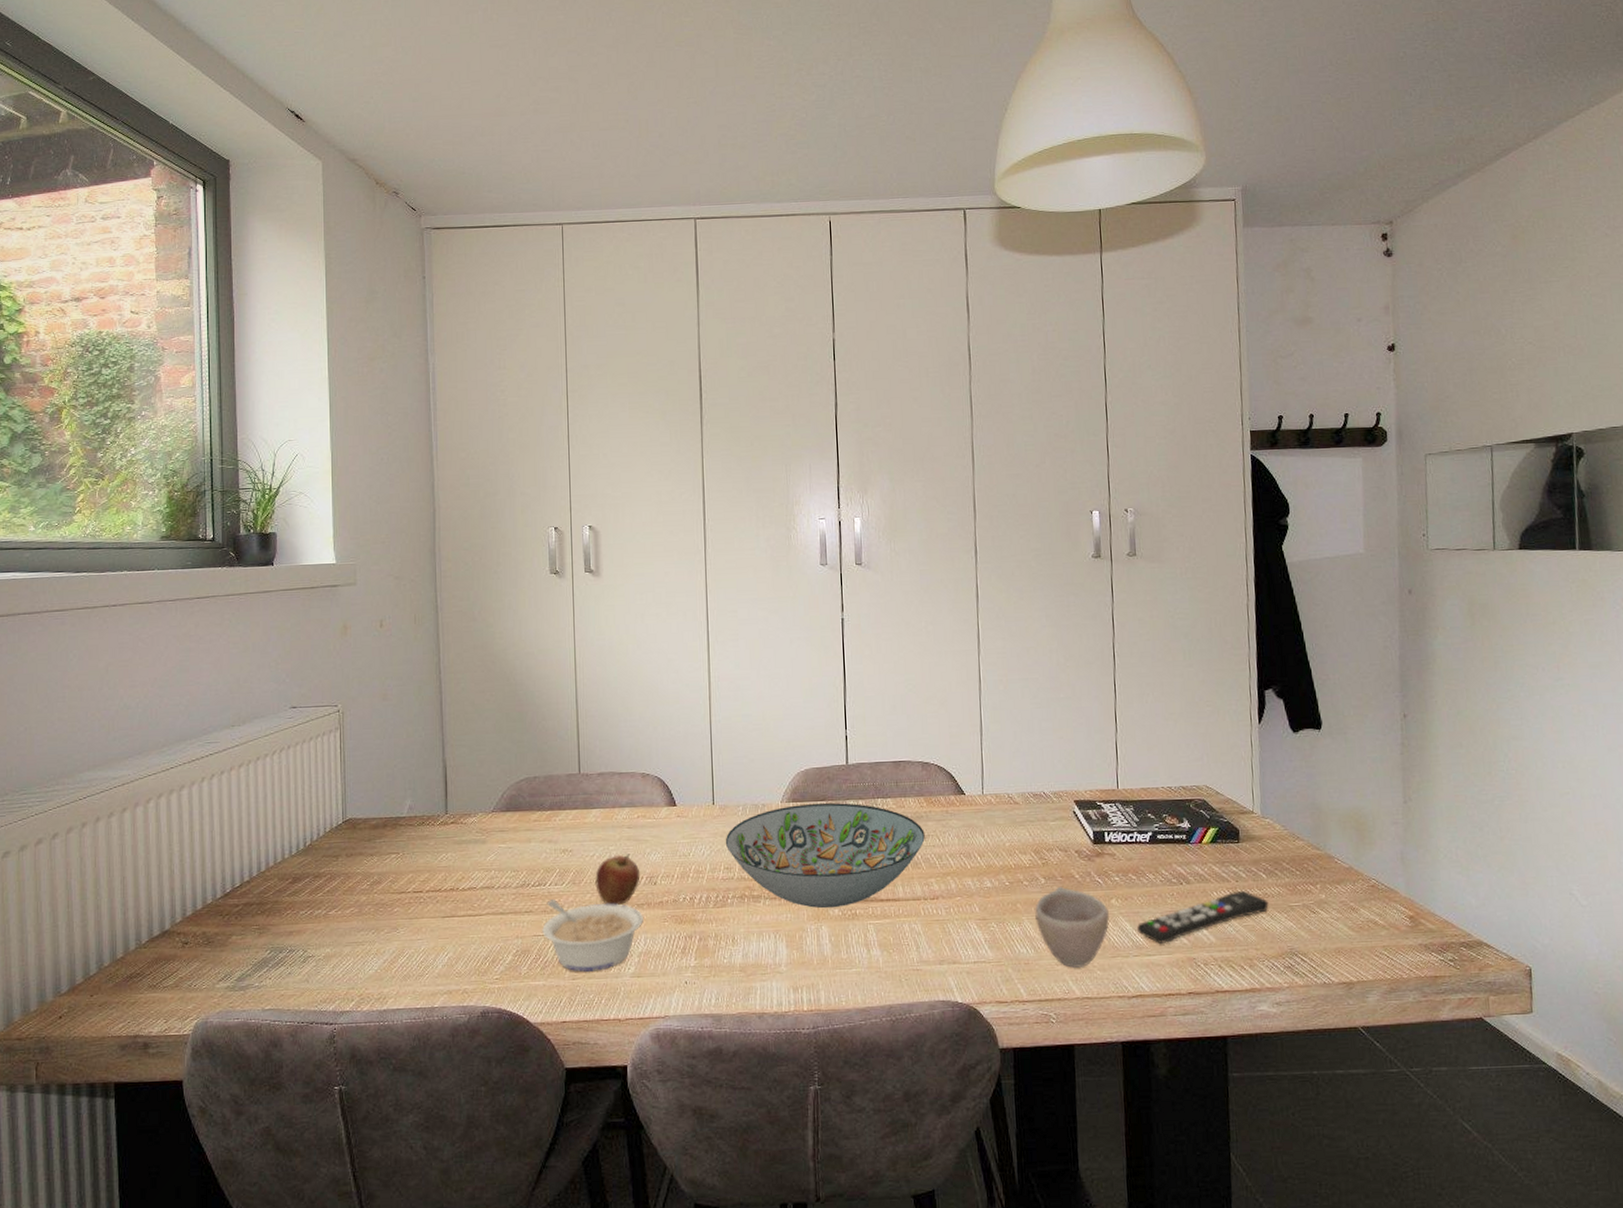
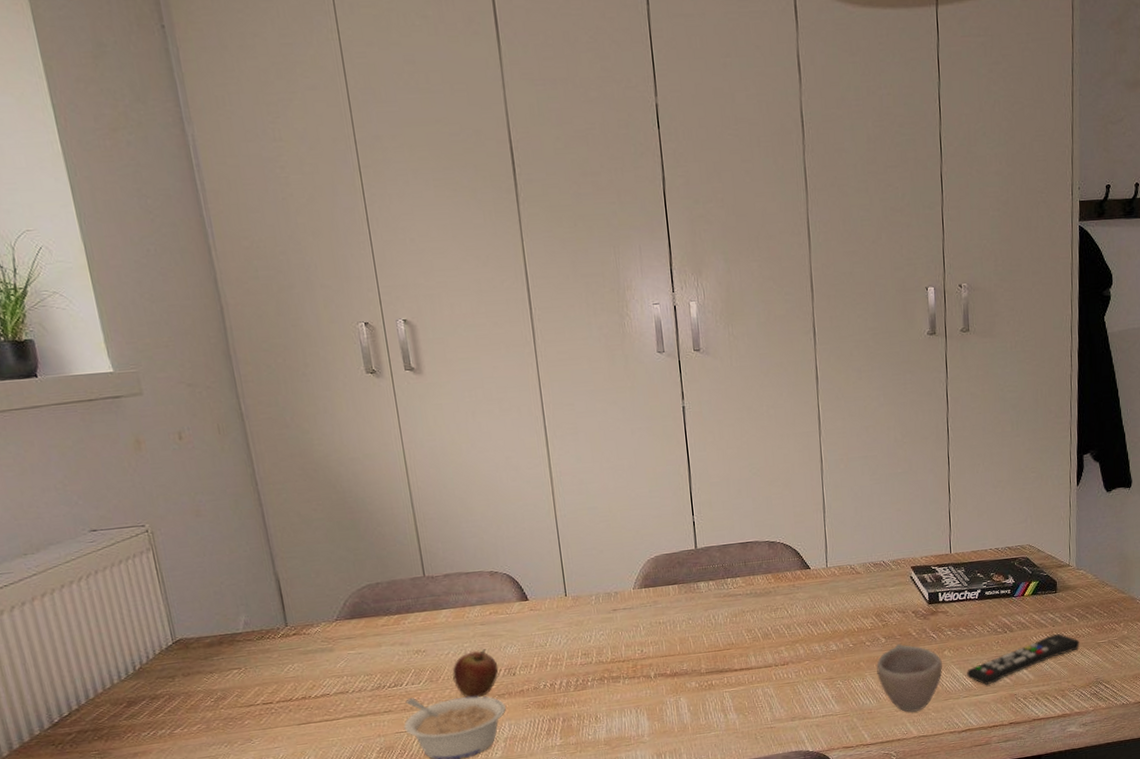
decorative bowl: present [725,802,925,909] -> none [580,584,774,683]

